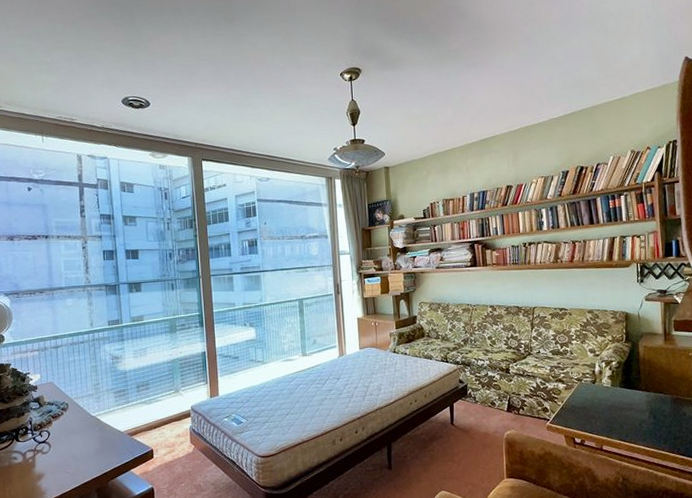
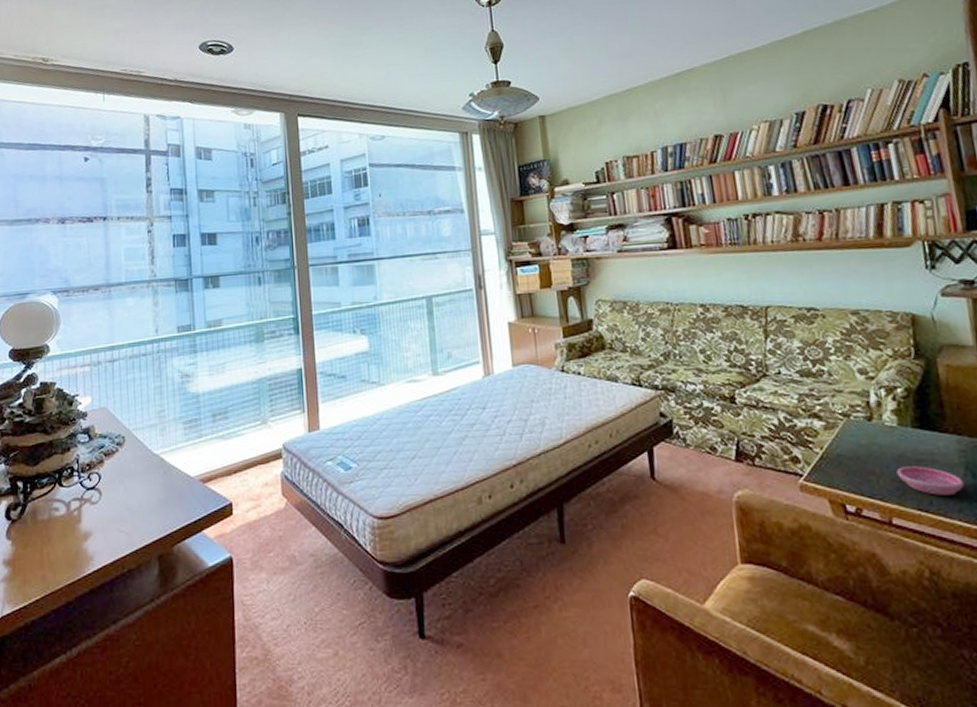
saucer: none [608,412,648,431] -> present [896,466,965,495]

